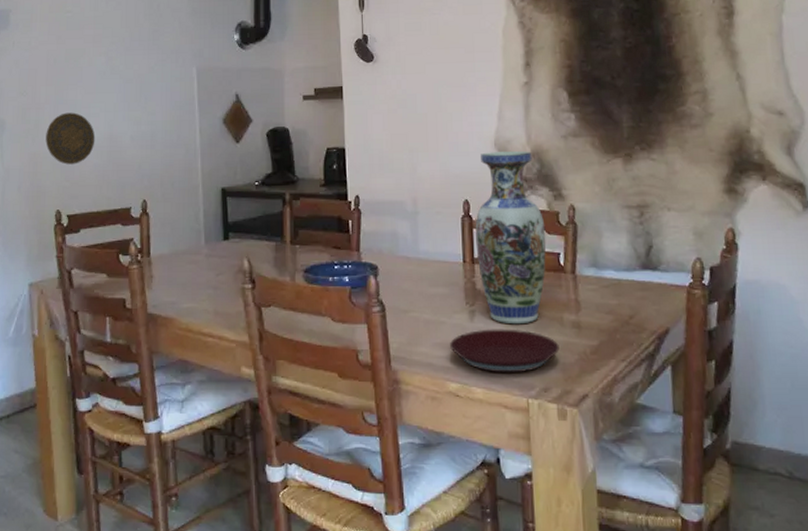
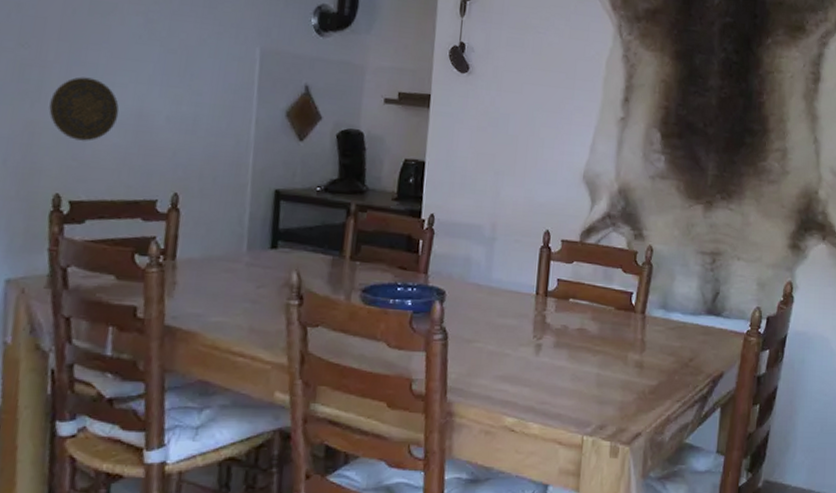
plate: present [450,329,560,373] -> none [511,364,620,410]
vase: present [475,151,547,325] -> none [551,184,622,361]

